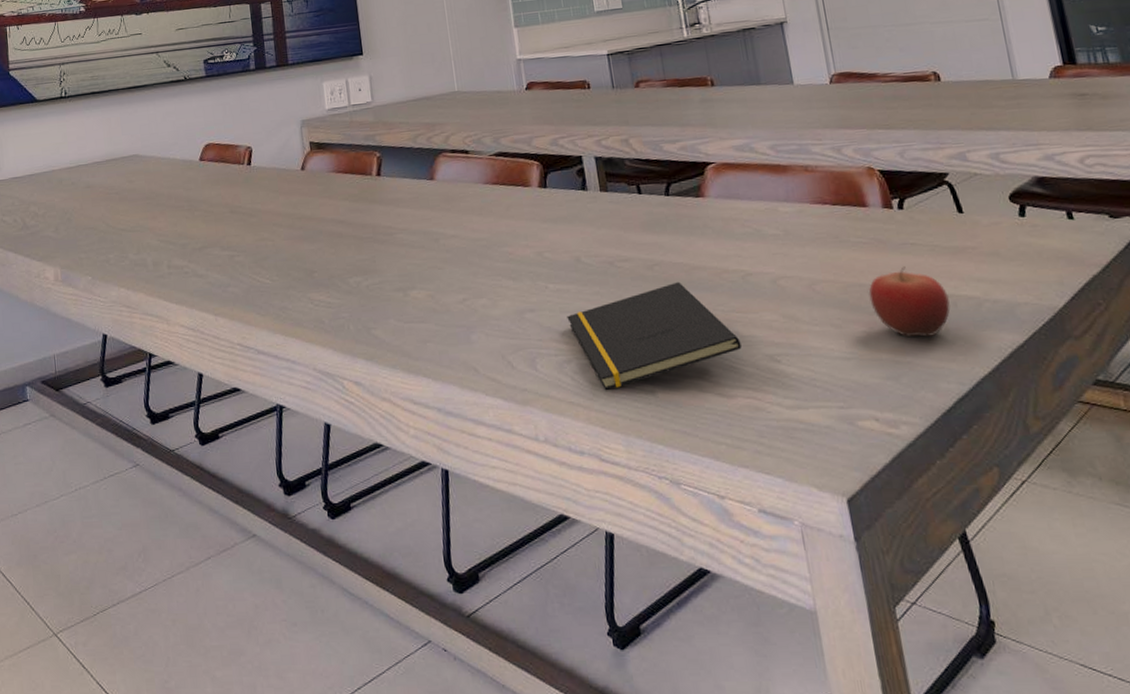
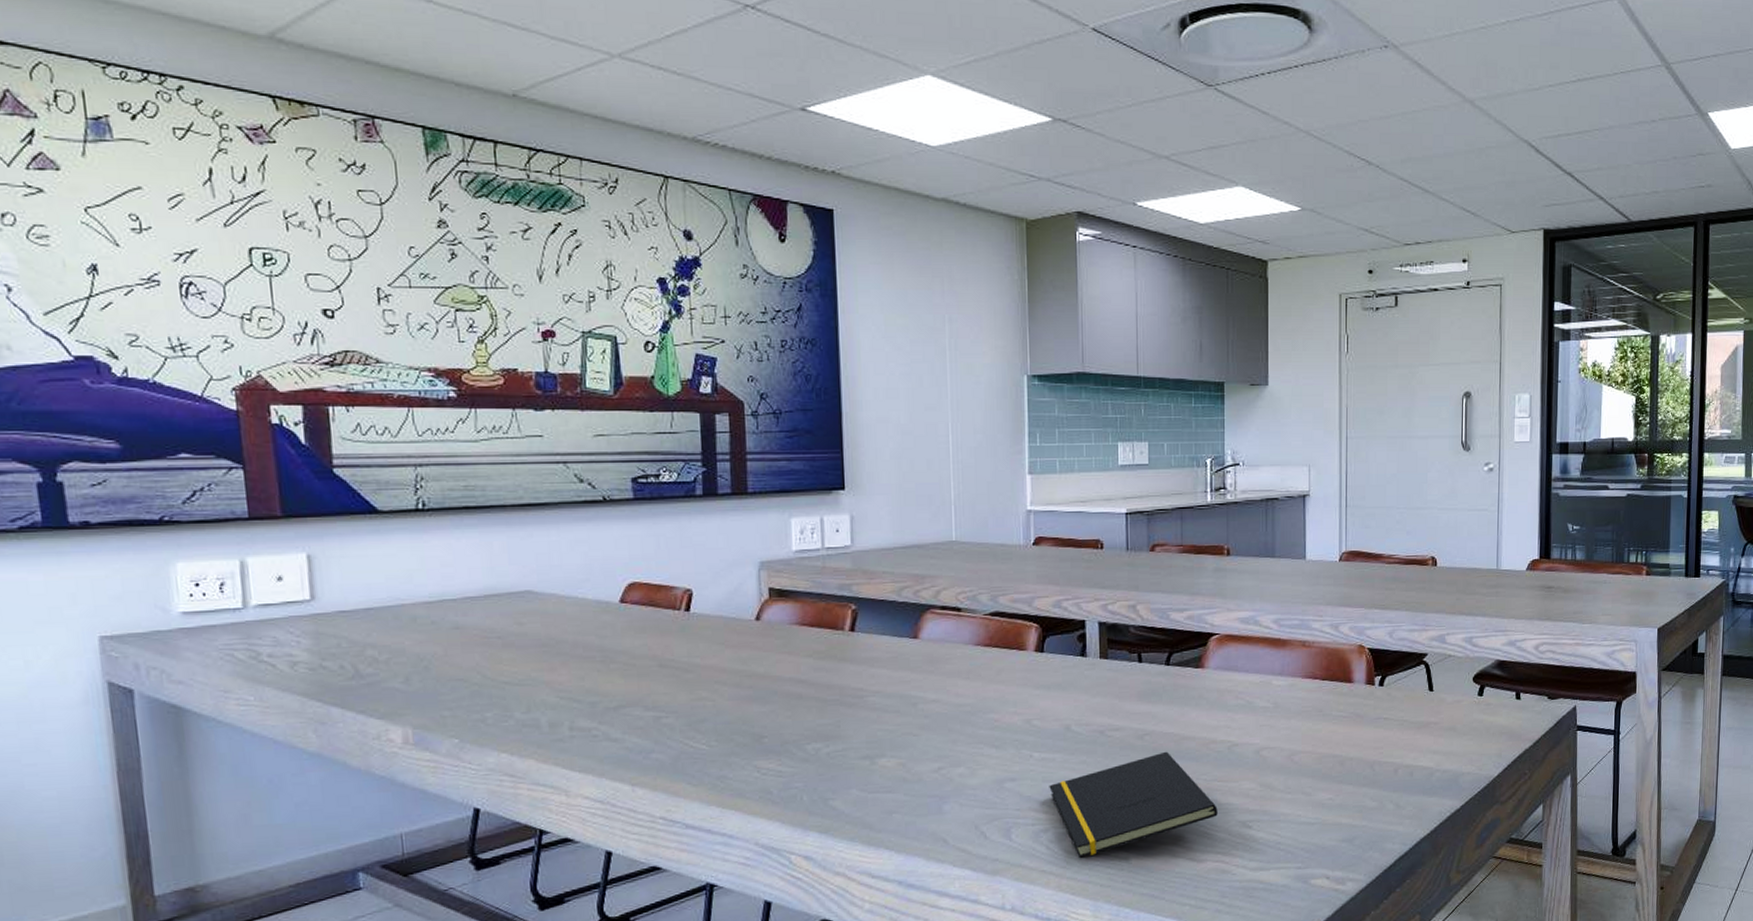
fruit: present [869,266,951,338] -> none [1340,739,1407,804]

